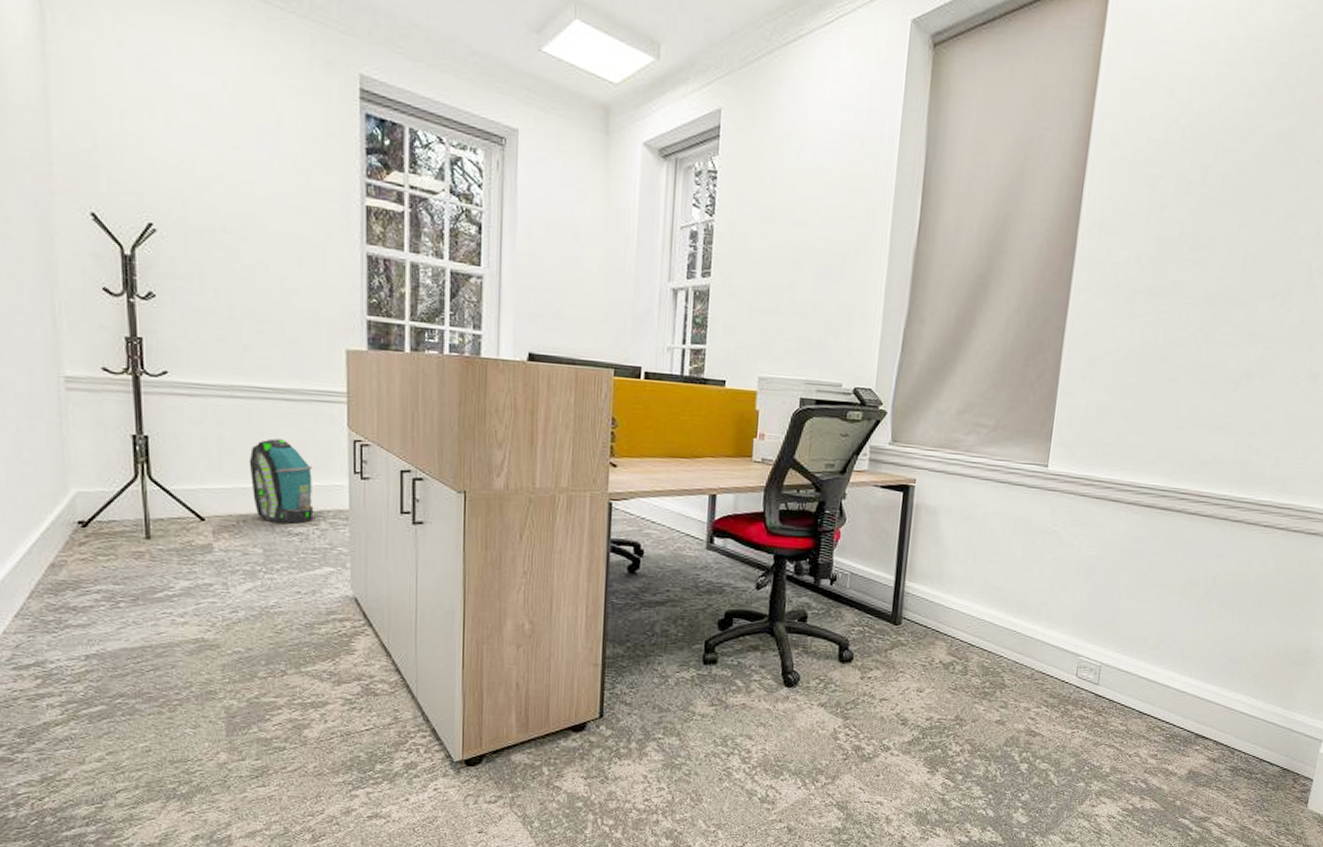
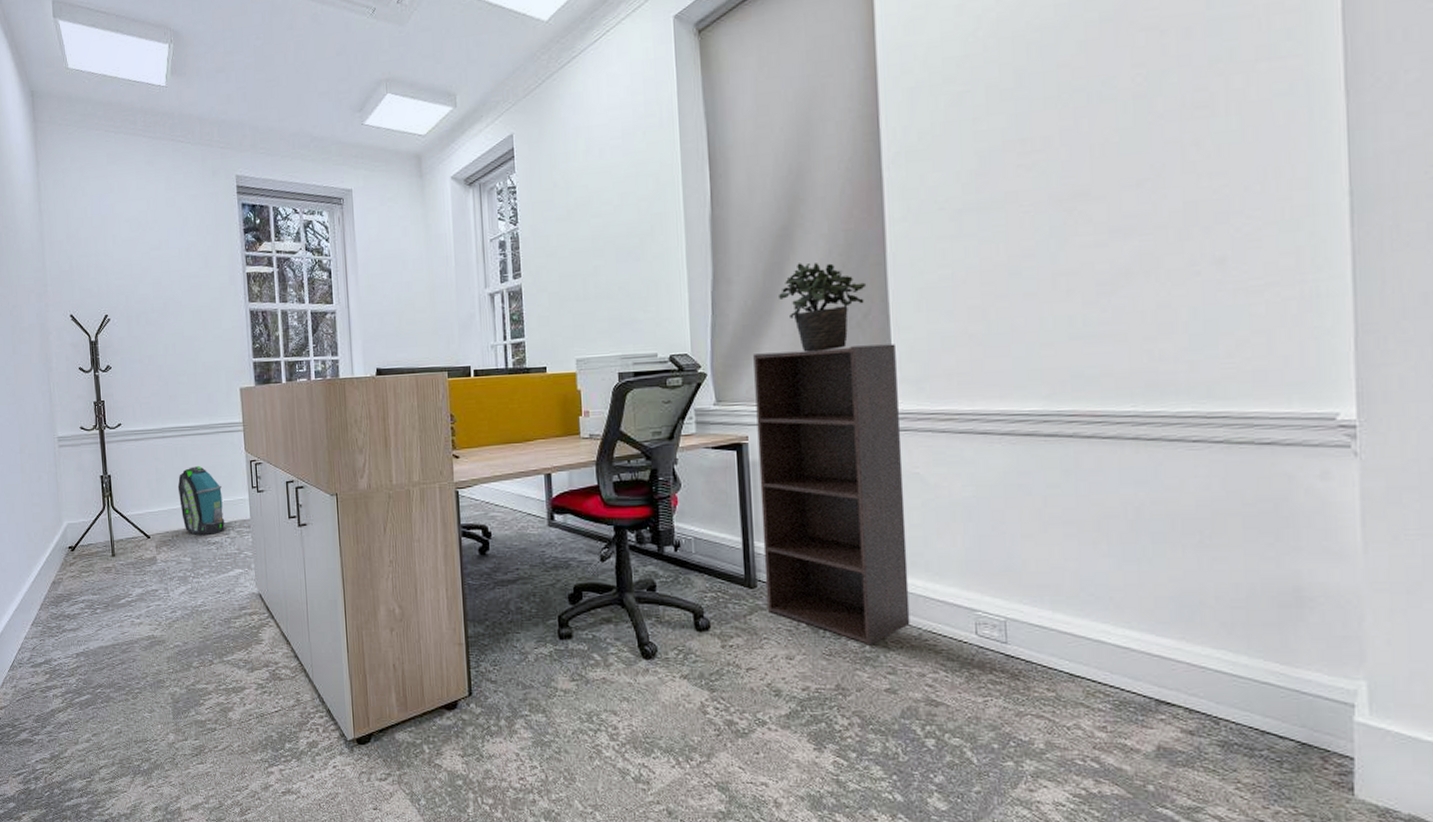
shelf: none [907,399,1059,682] -> present [753,344,910,646]
potted plant: none [966,314,1045,406] -> present [779,263,867,352]

